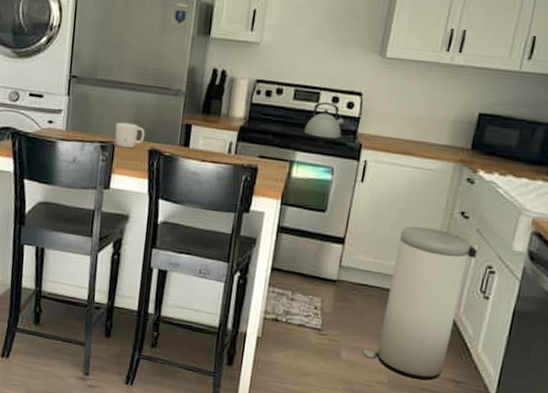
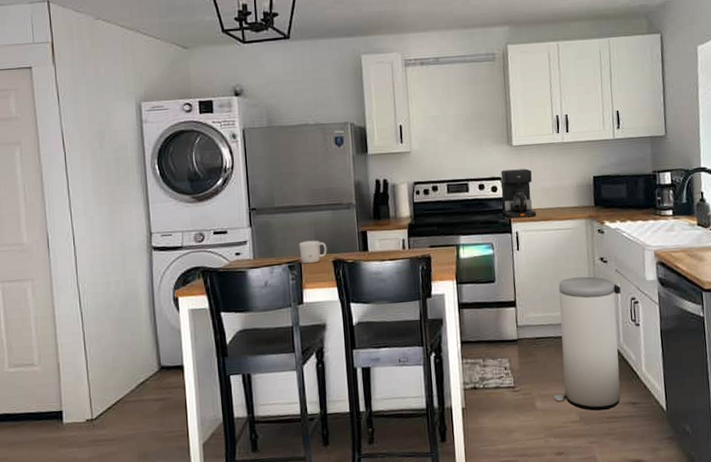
kettle: present [303,101,345,139] -> none [461,190,493,221]
coffee maker: none [352,85,401,148] -> present [501,168,536,219]

